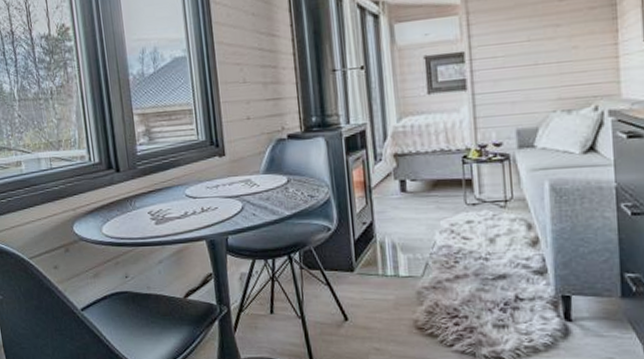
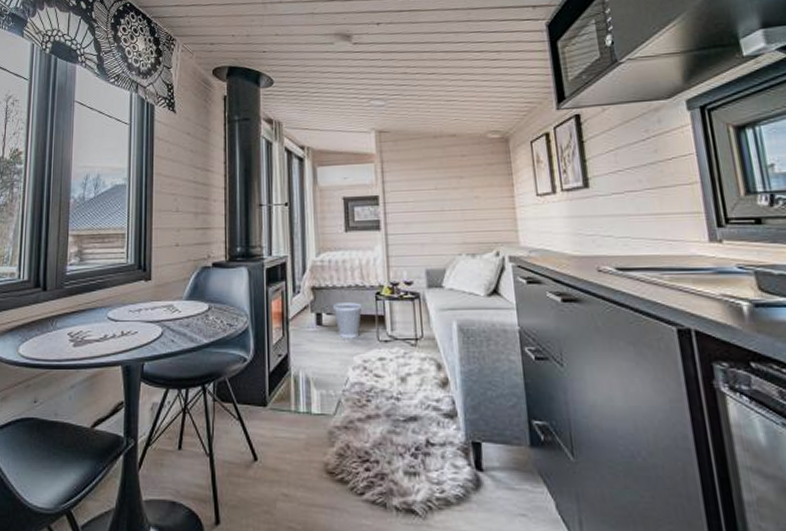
wastebasket: none [416,167,449,204] -> present [332,302,363,339]

